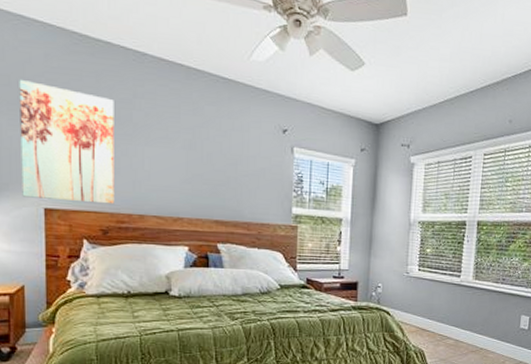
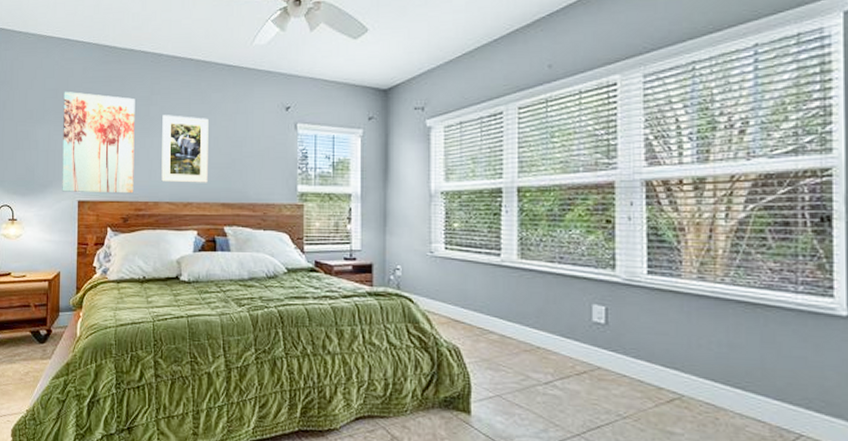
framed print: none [147,122,201,199] -> present [161,115,208,183]

